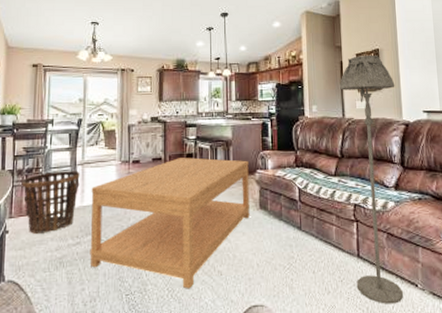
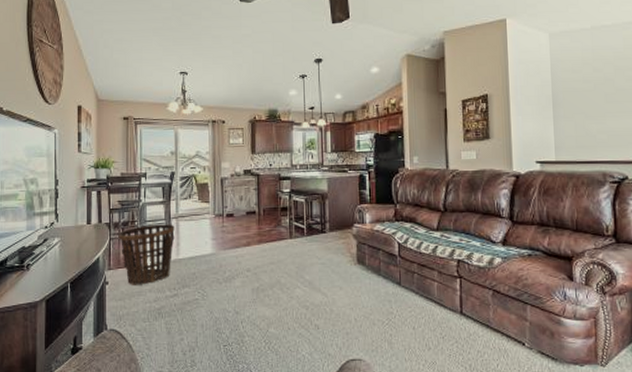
coffee table: present [90,157,250,289] -> none [186,211,347,342]
floor lamp: present [339,55,403,304] -> none [442,101,509,362]

